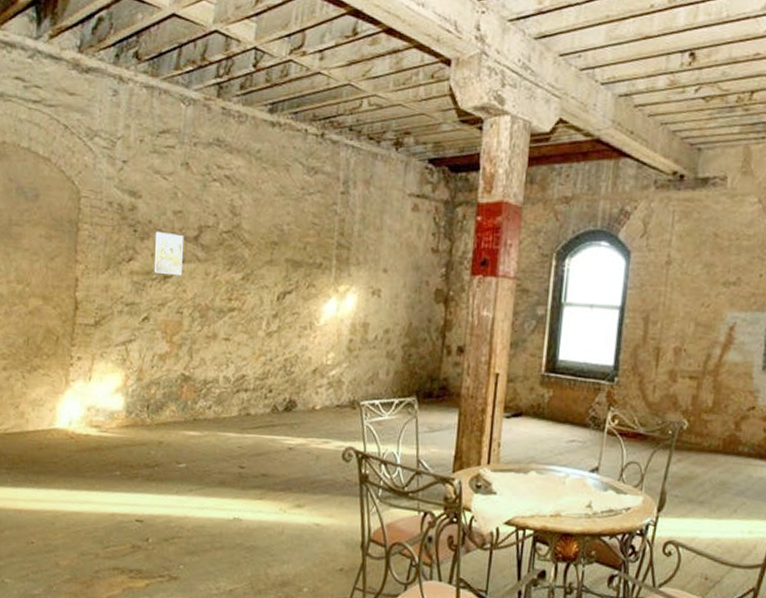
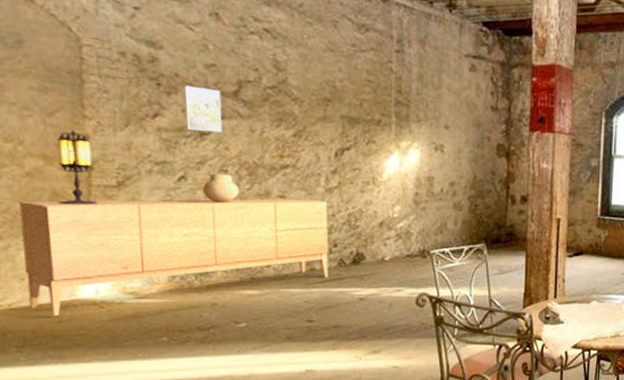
sideboard: none [19,336,267,443] -> present [19,198,329,316]
table lamp: none [50,273,79,342] -> present [57,130,99,205]
ceramic pot: none [161,316,191,343] -> present [203,174,239,202]

